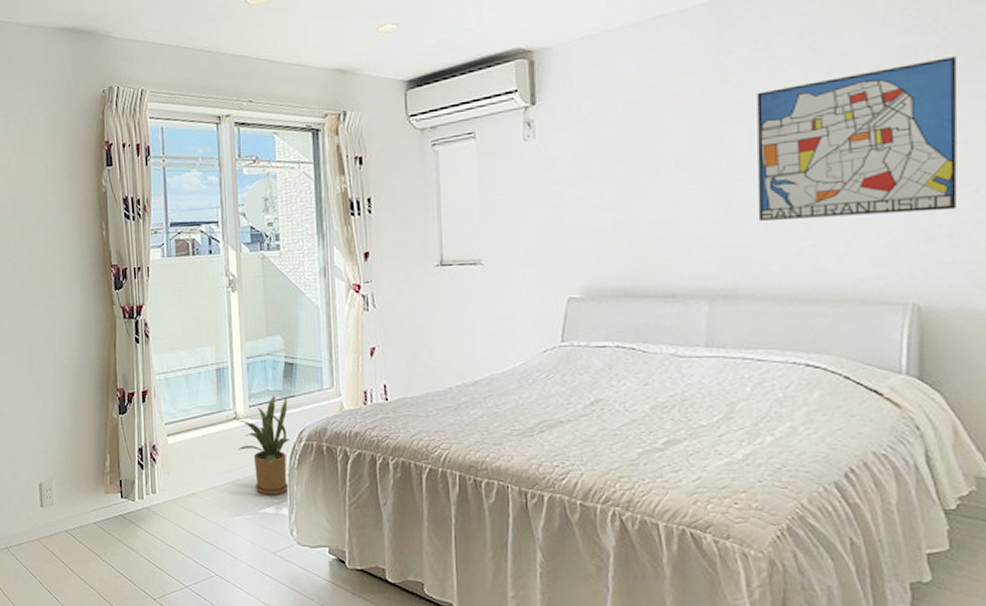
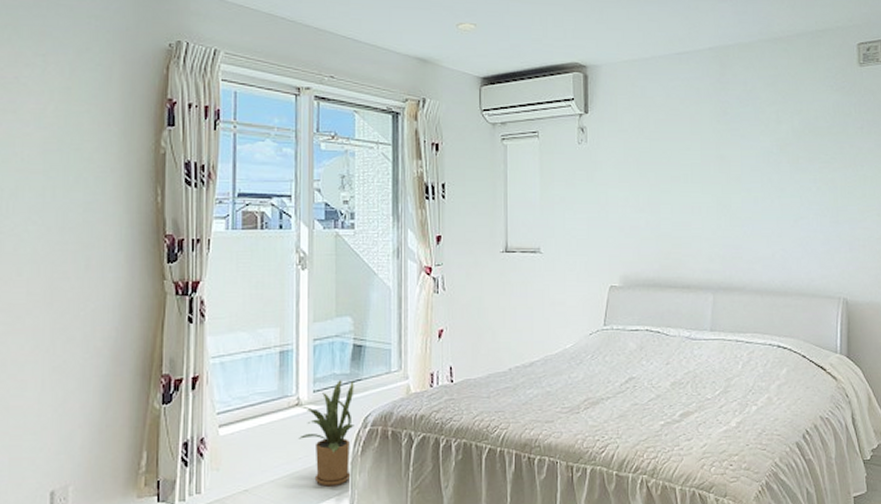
wall art: present [757,57,958,221] -> none [746,114,868,227]

